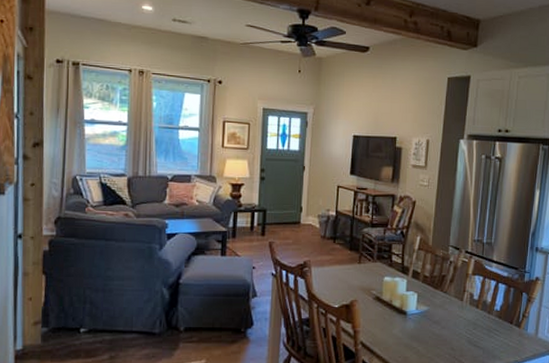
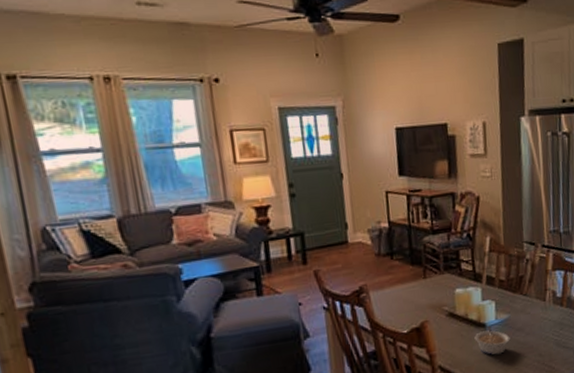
legume: none [395,314,427,341] -> present [474,326,510,355]

